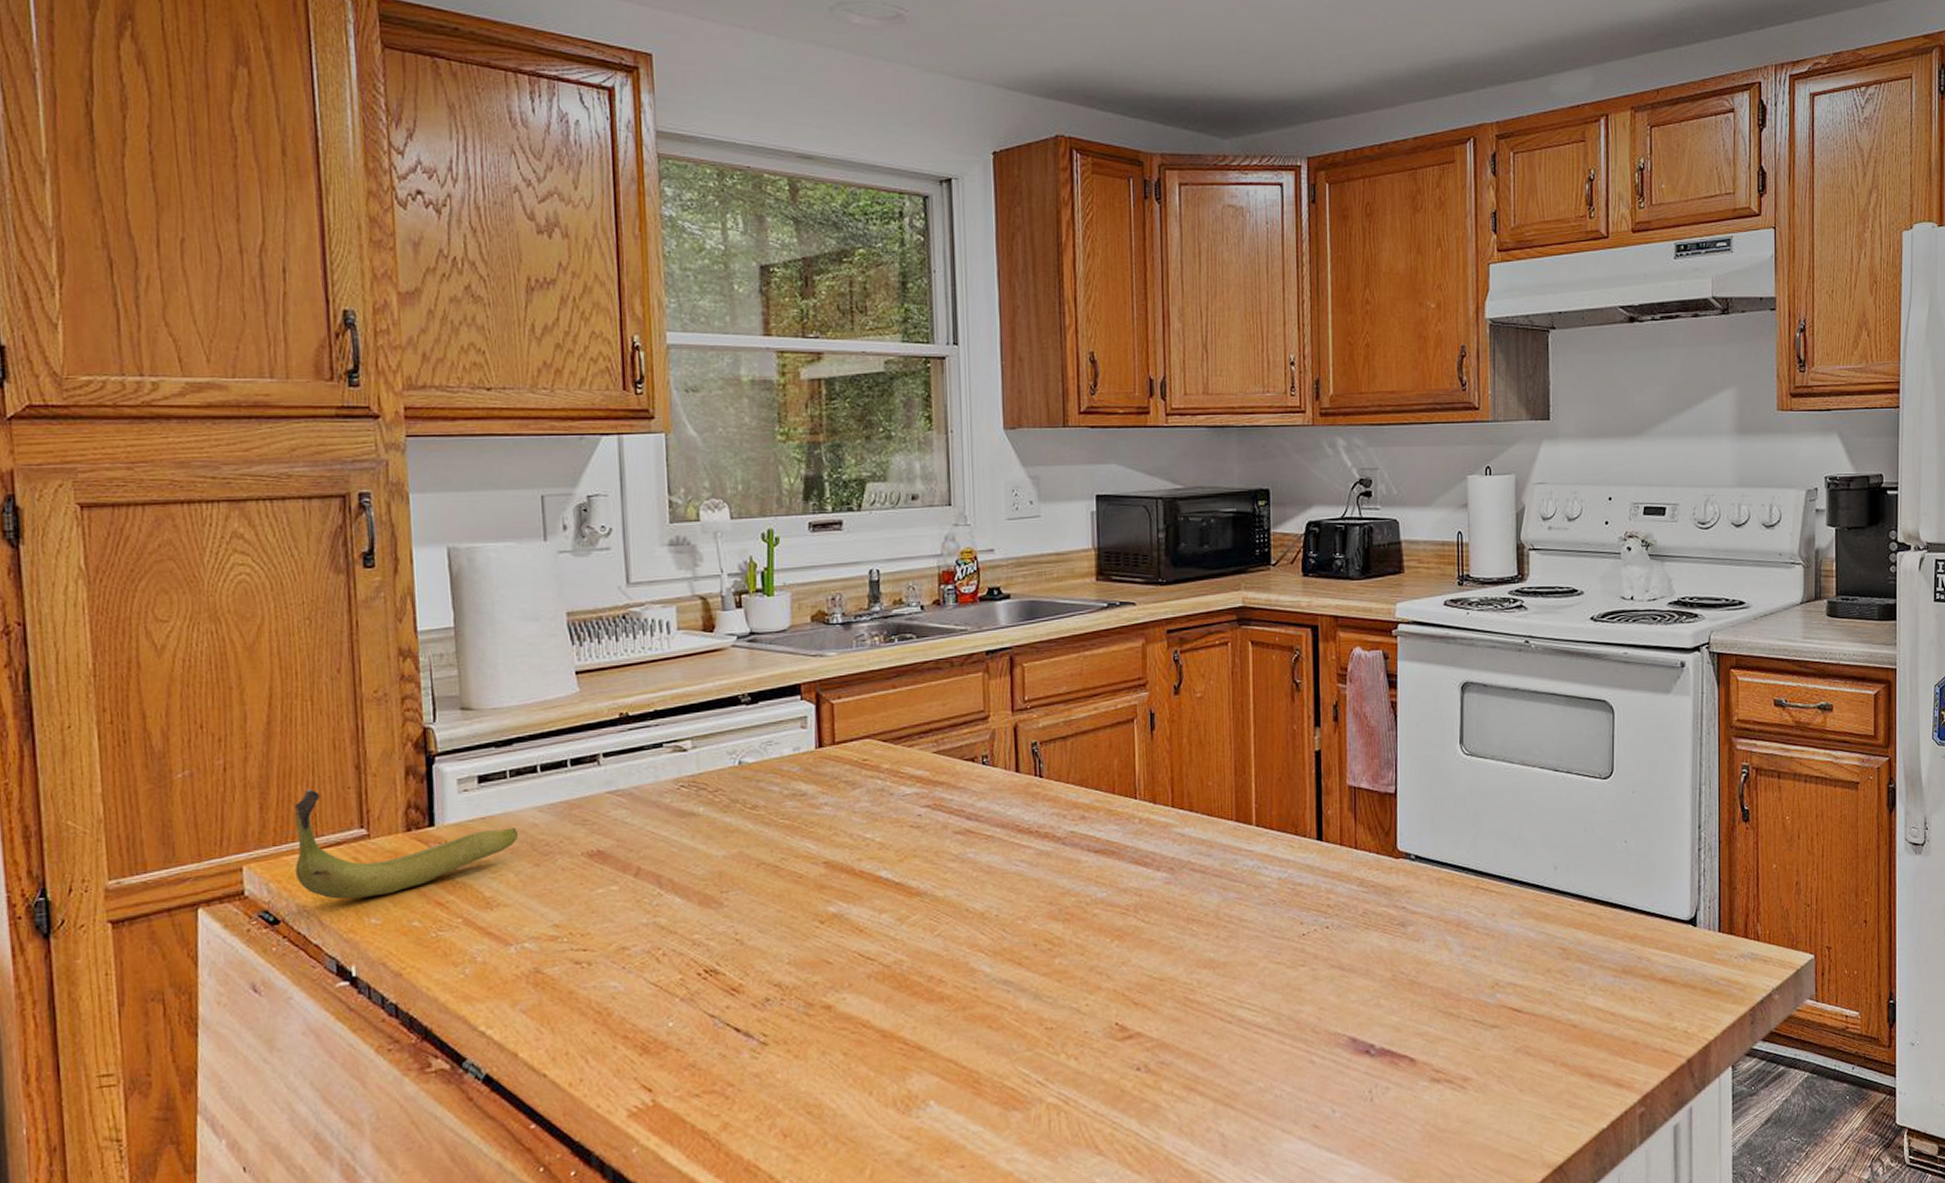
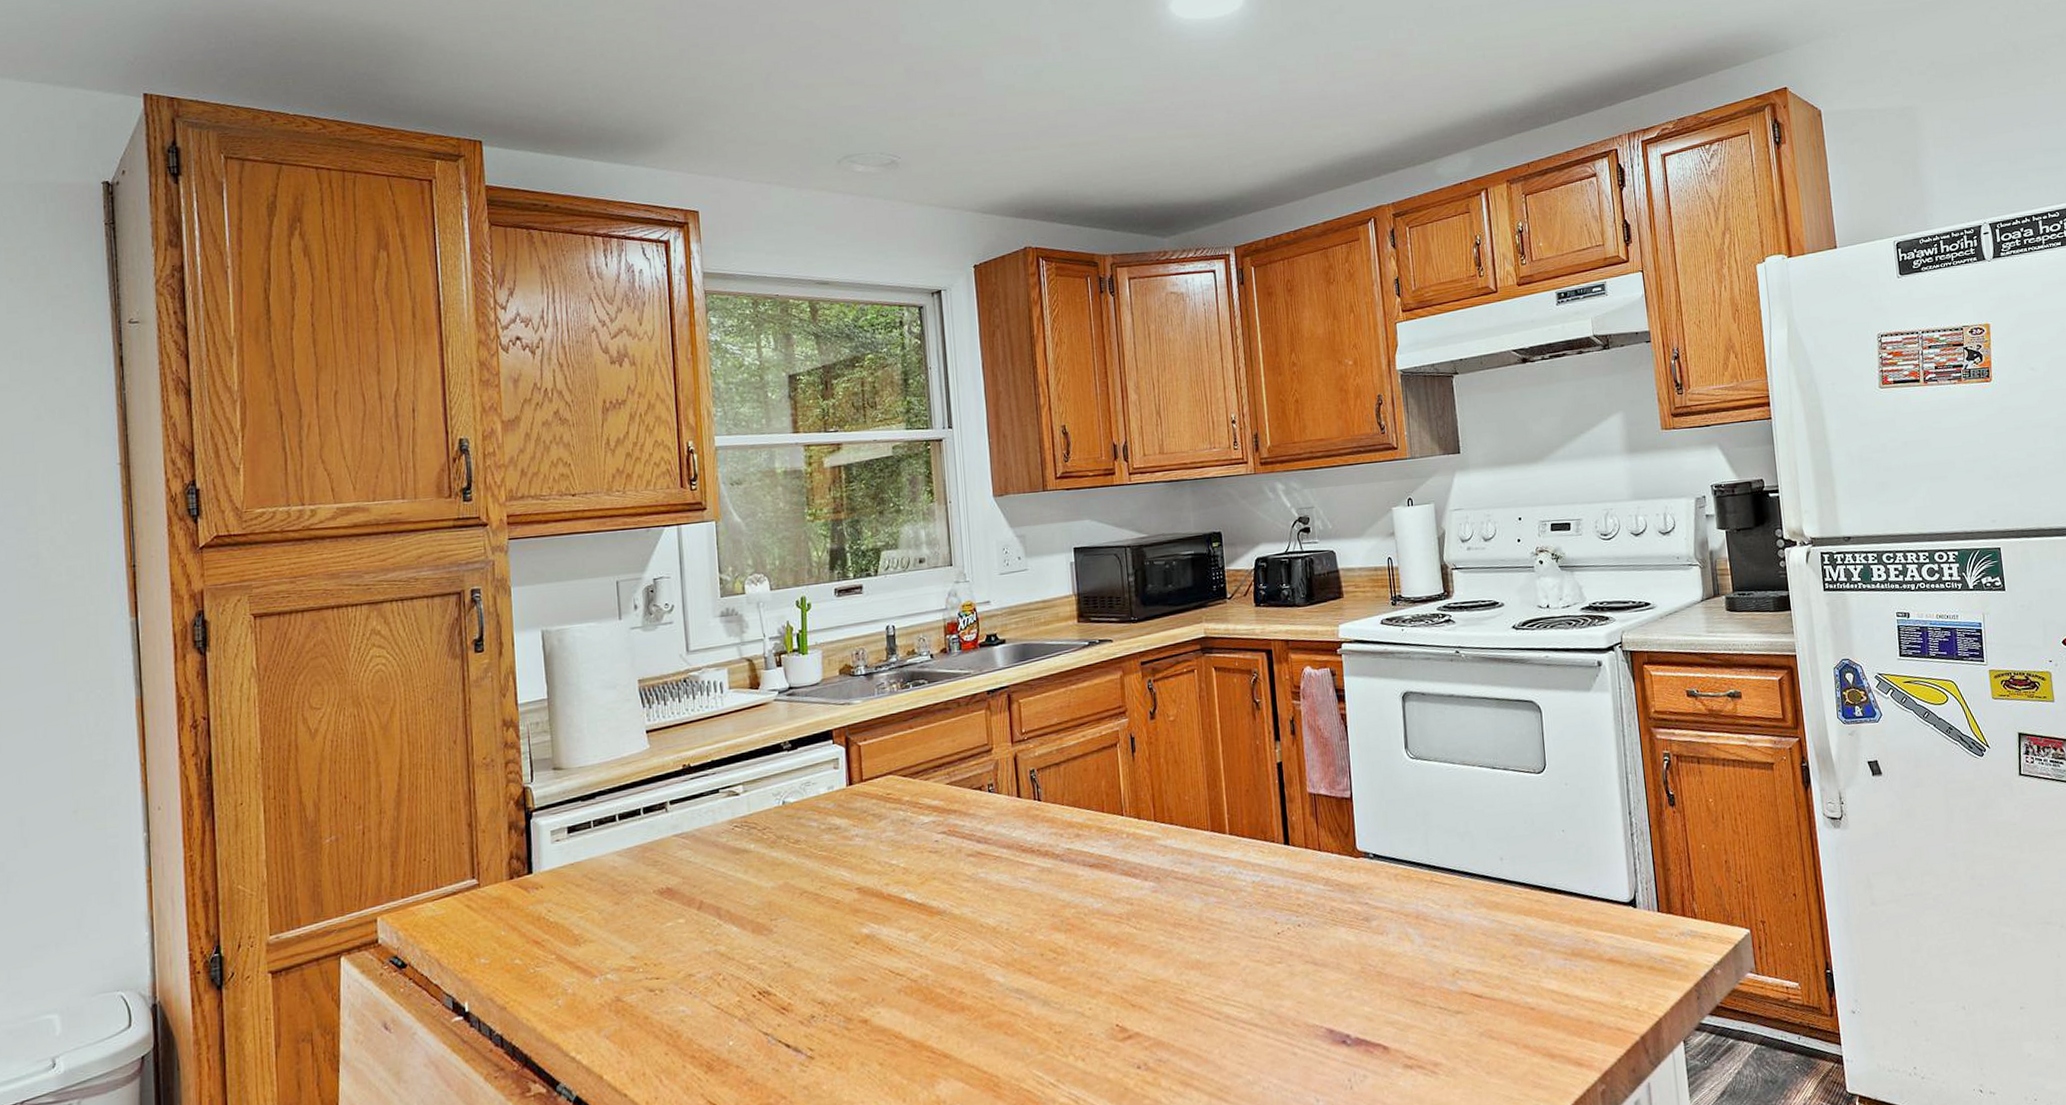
banana: present [294,789,518,899] -> none [419,846,601,943]

